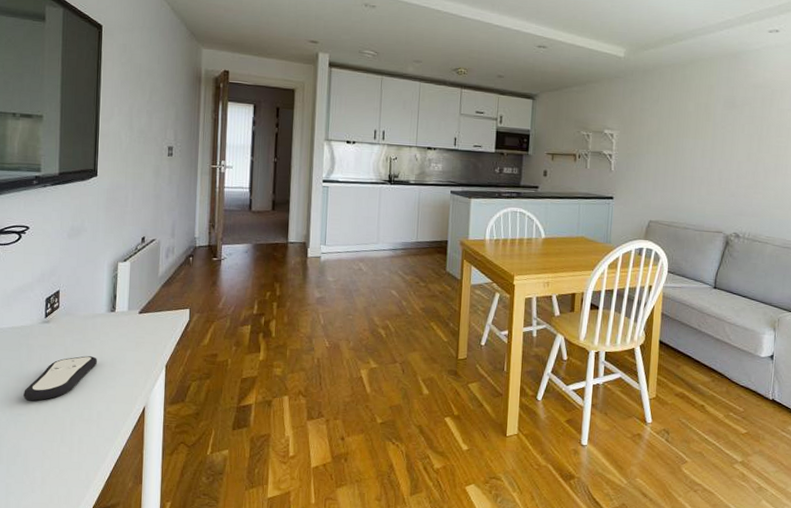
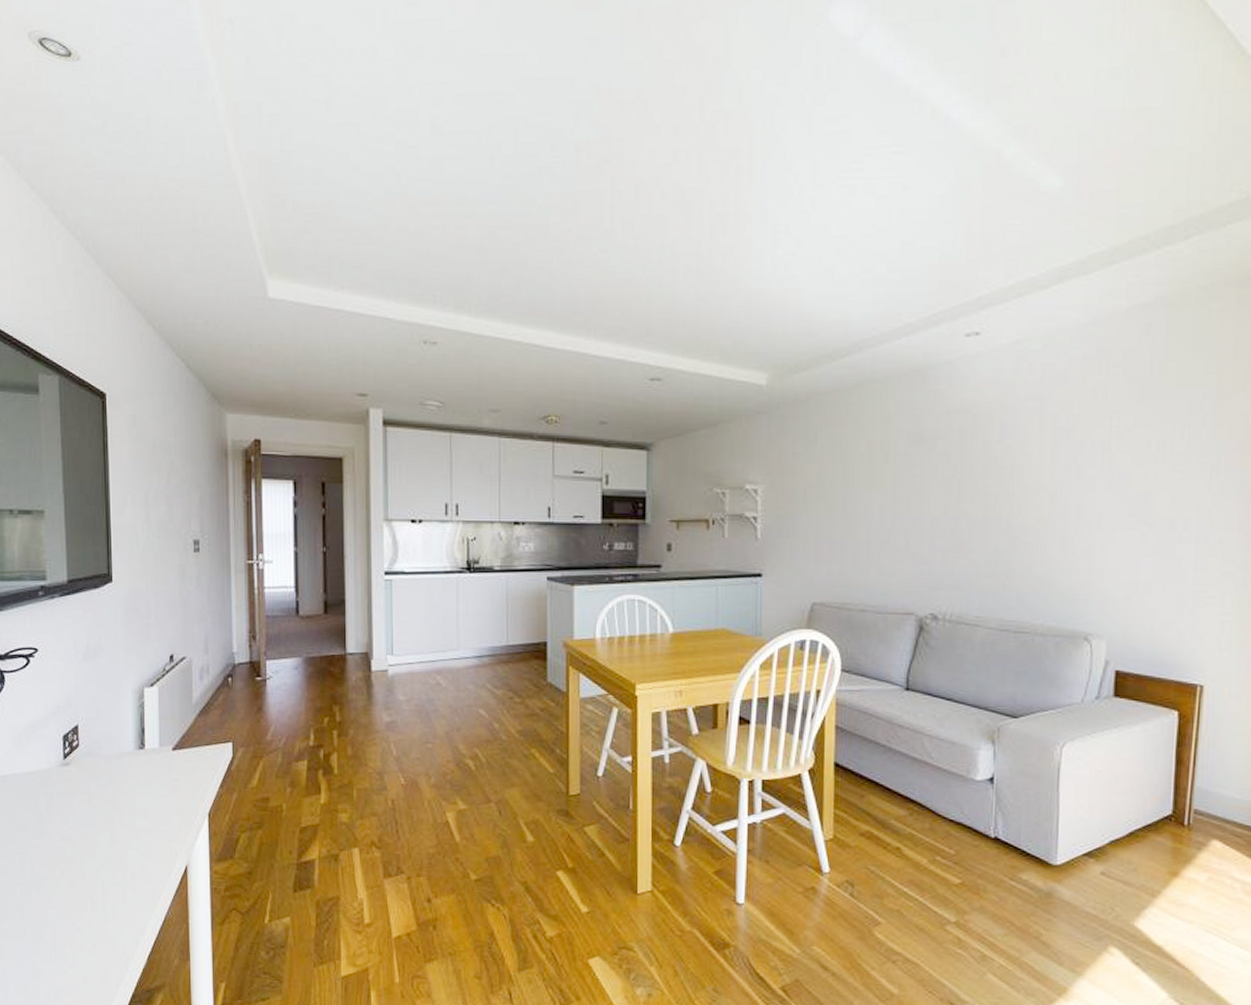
remote control: present [23,356,97,401] -> none [45,804,127,862]

